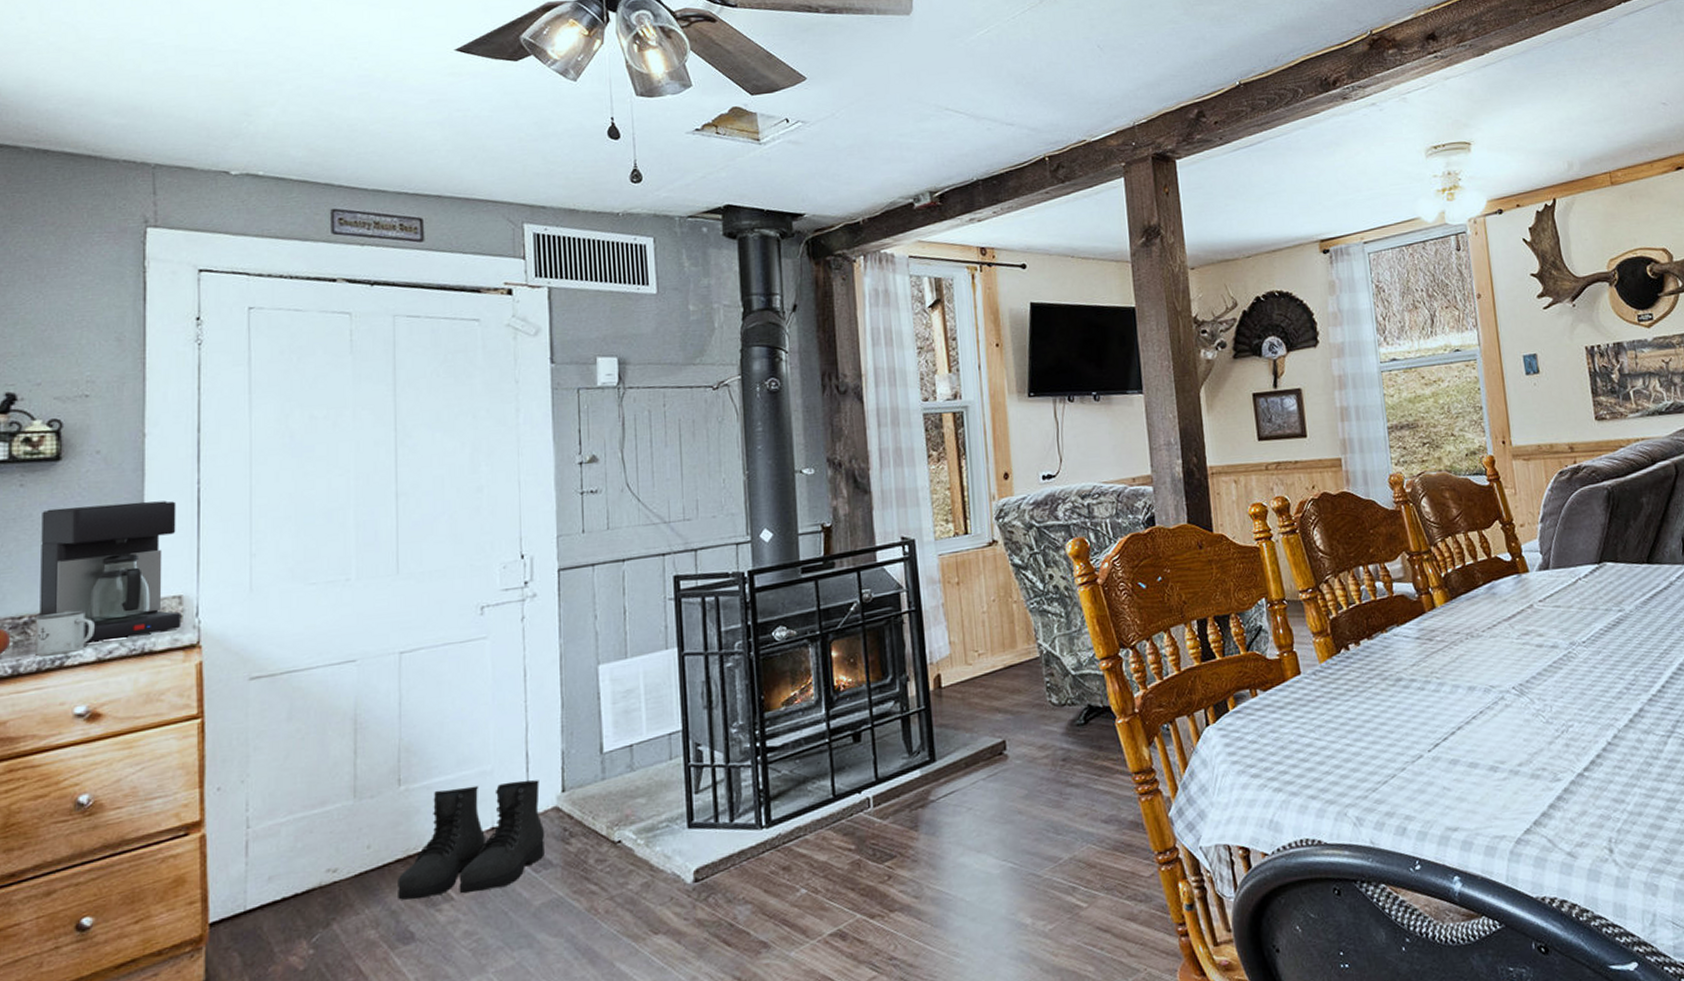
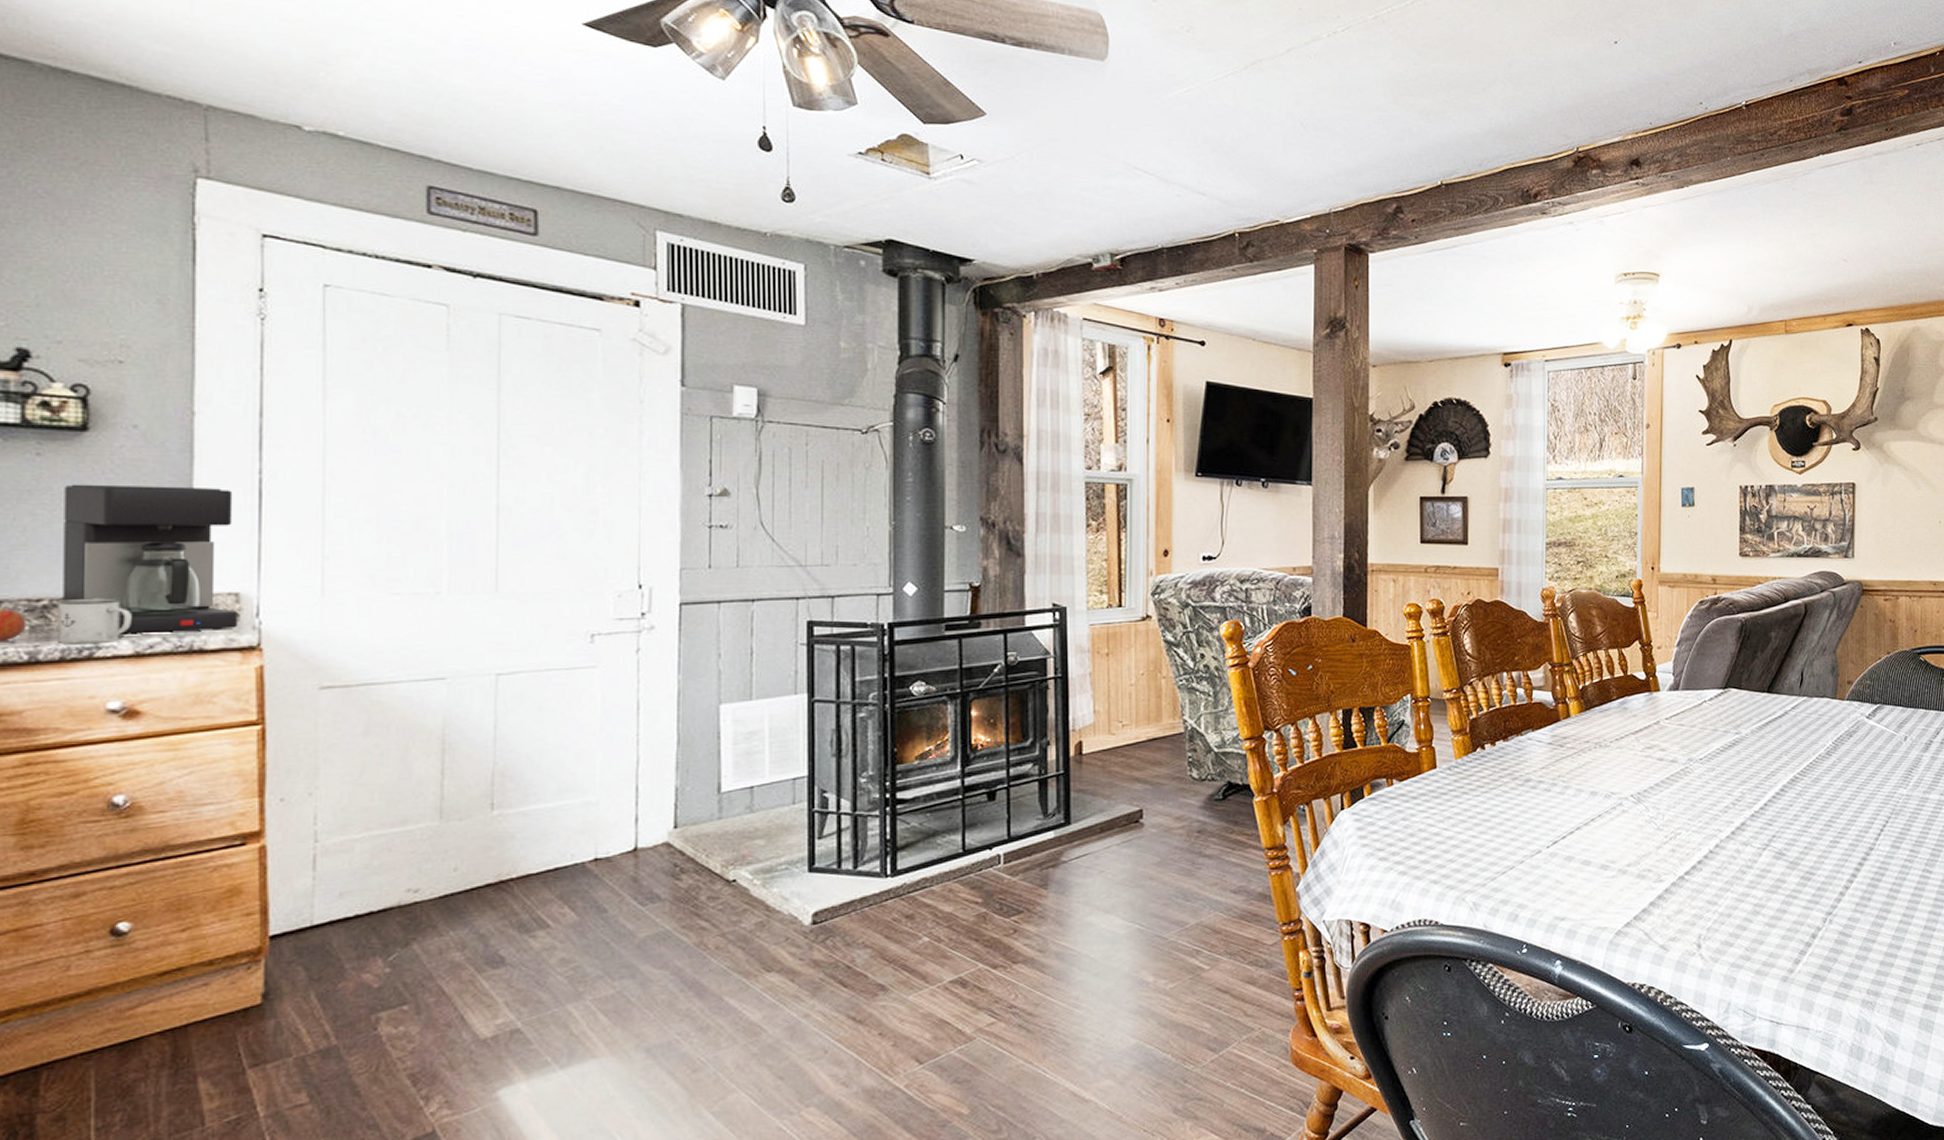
boot: present [398,780,545,900] -> none [487,813,654,925]

